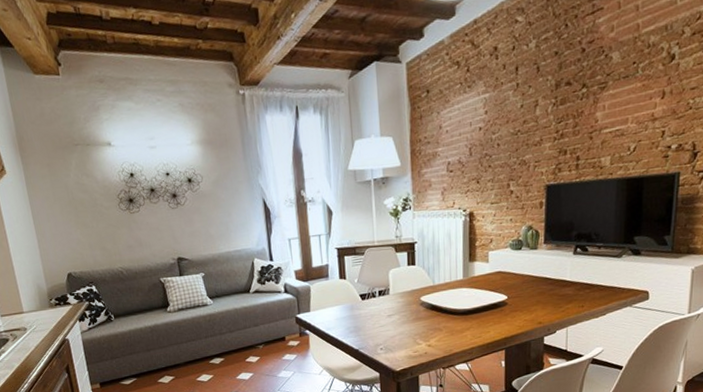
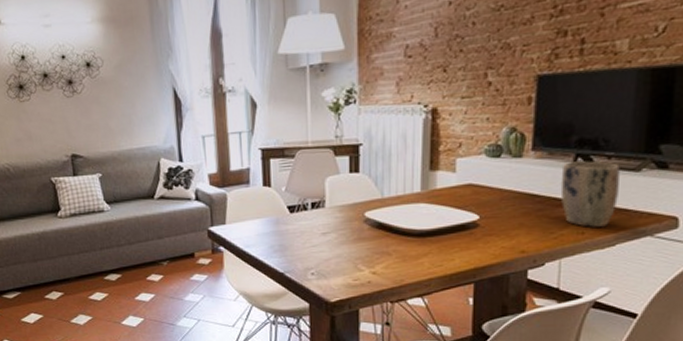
plant pot: none [565,250,607,302] -> present [560,161,620,227]

